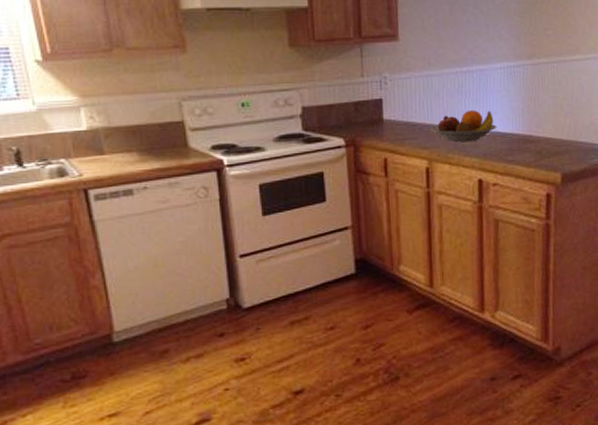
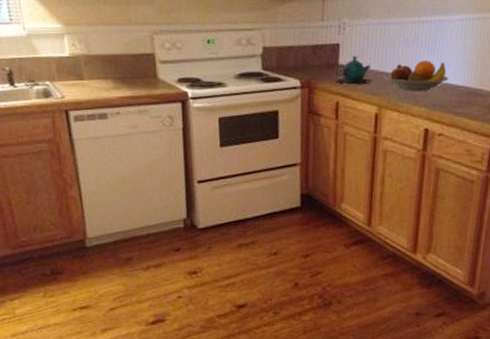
teapot: none [380,110,418,139] -> present [335,56,371,85]

